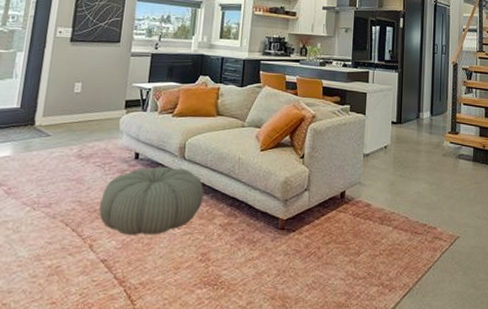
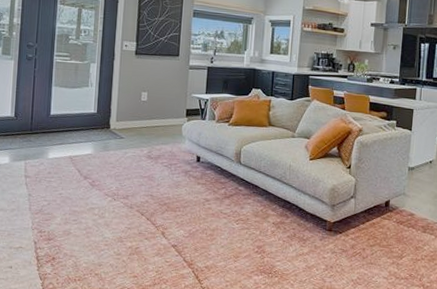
pouf: present [99,166,204,235] -> none [168,169,258,228]

